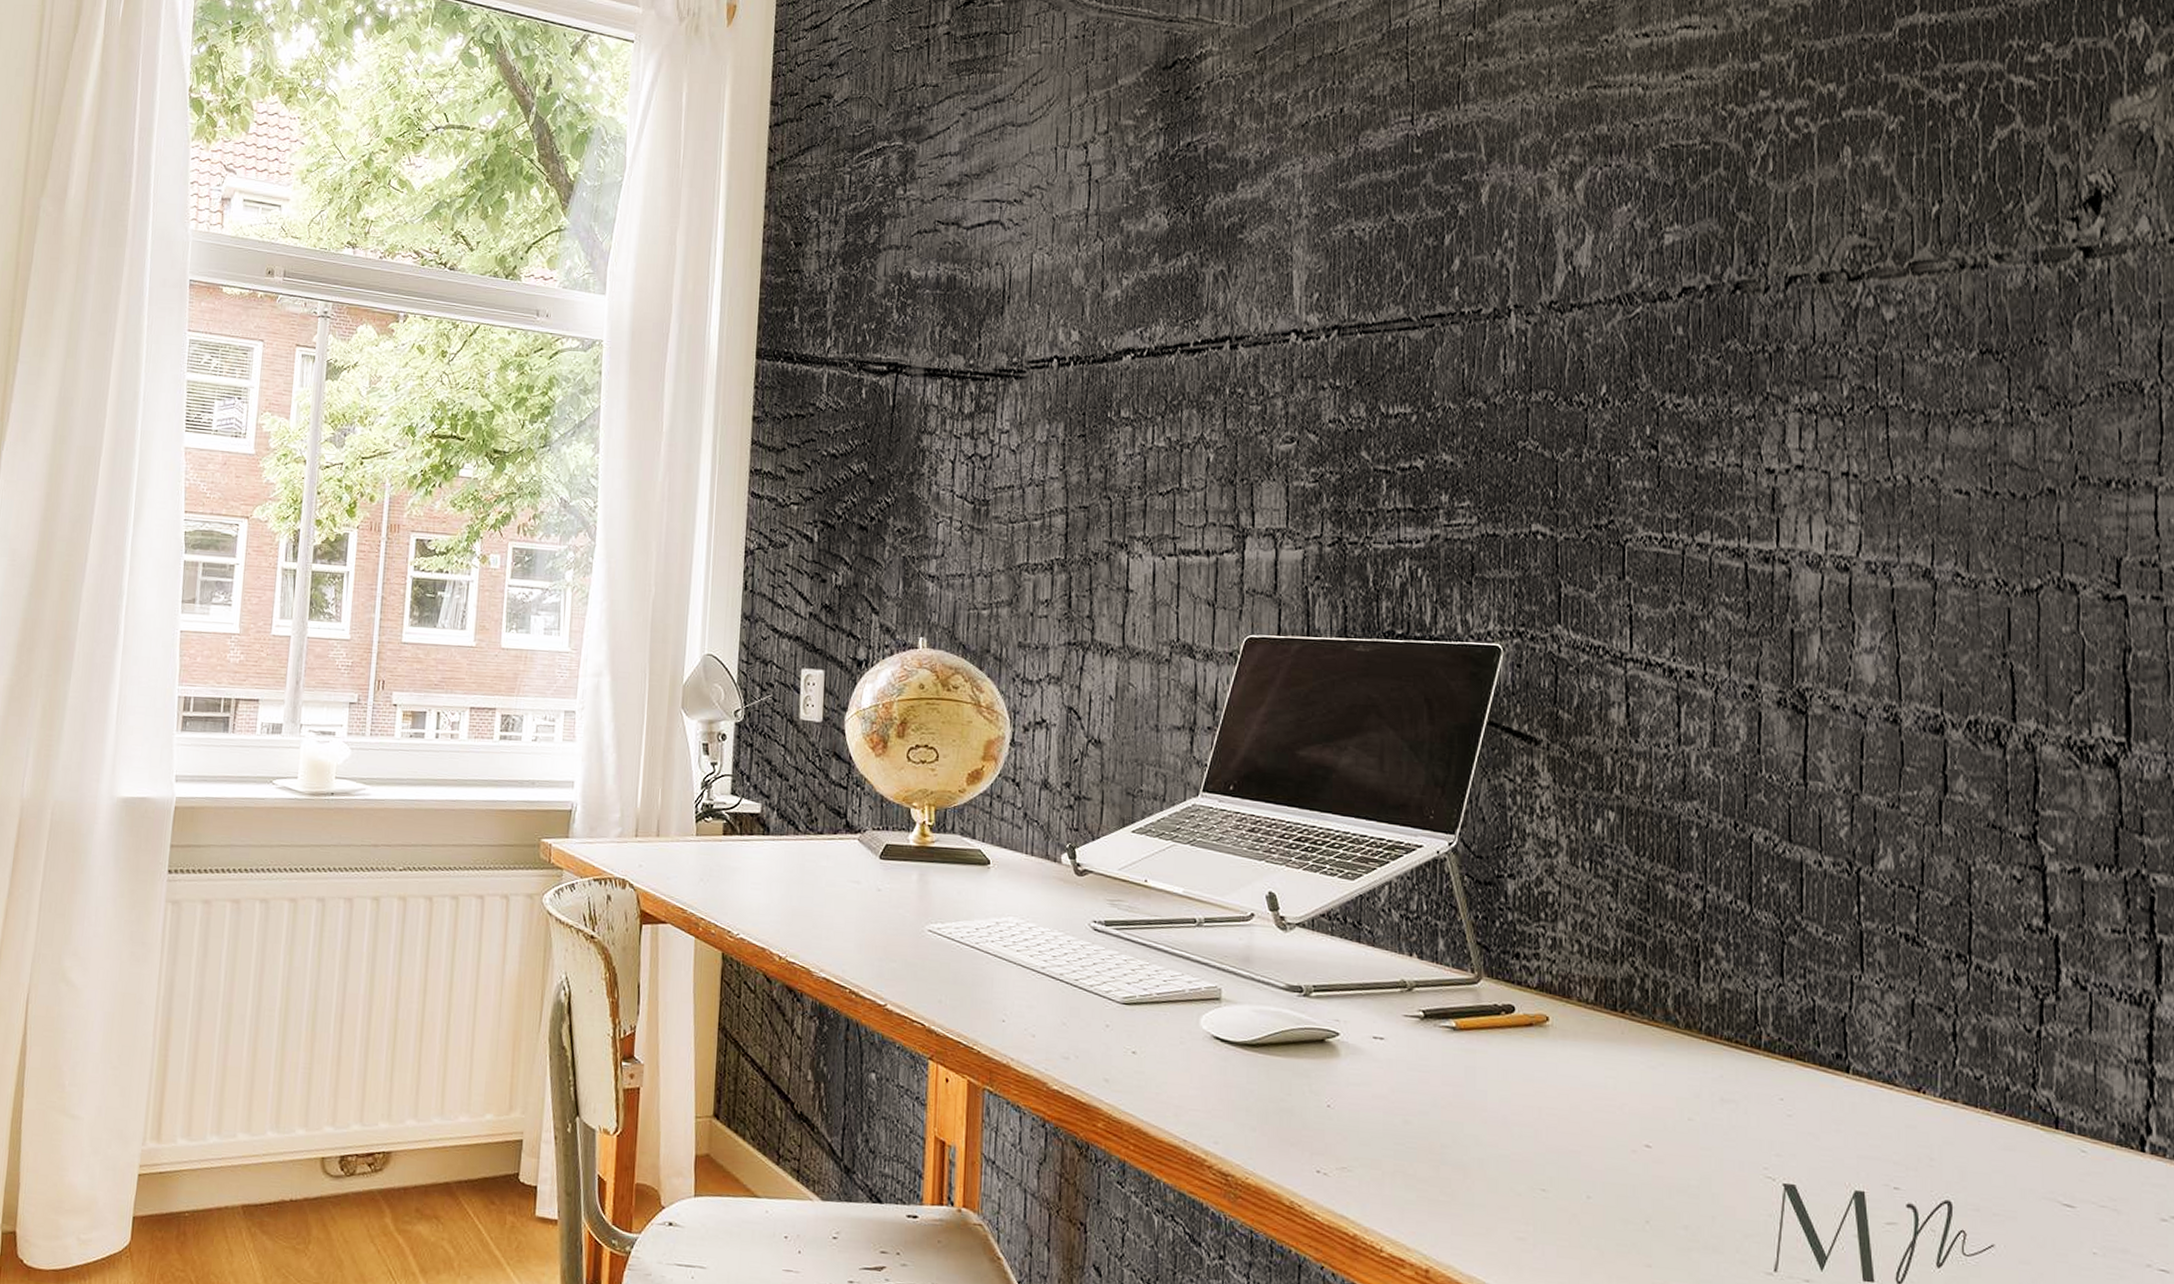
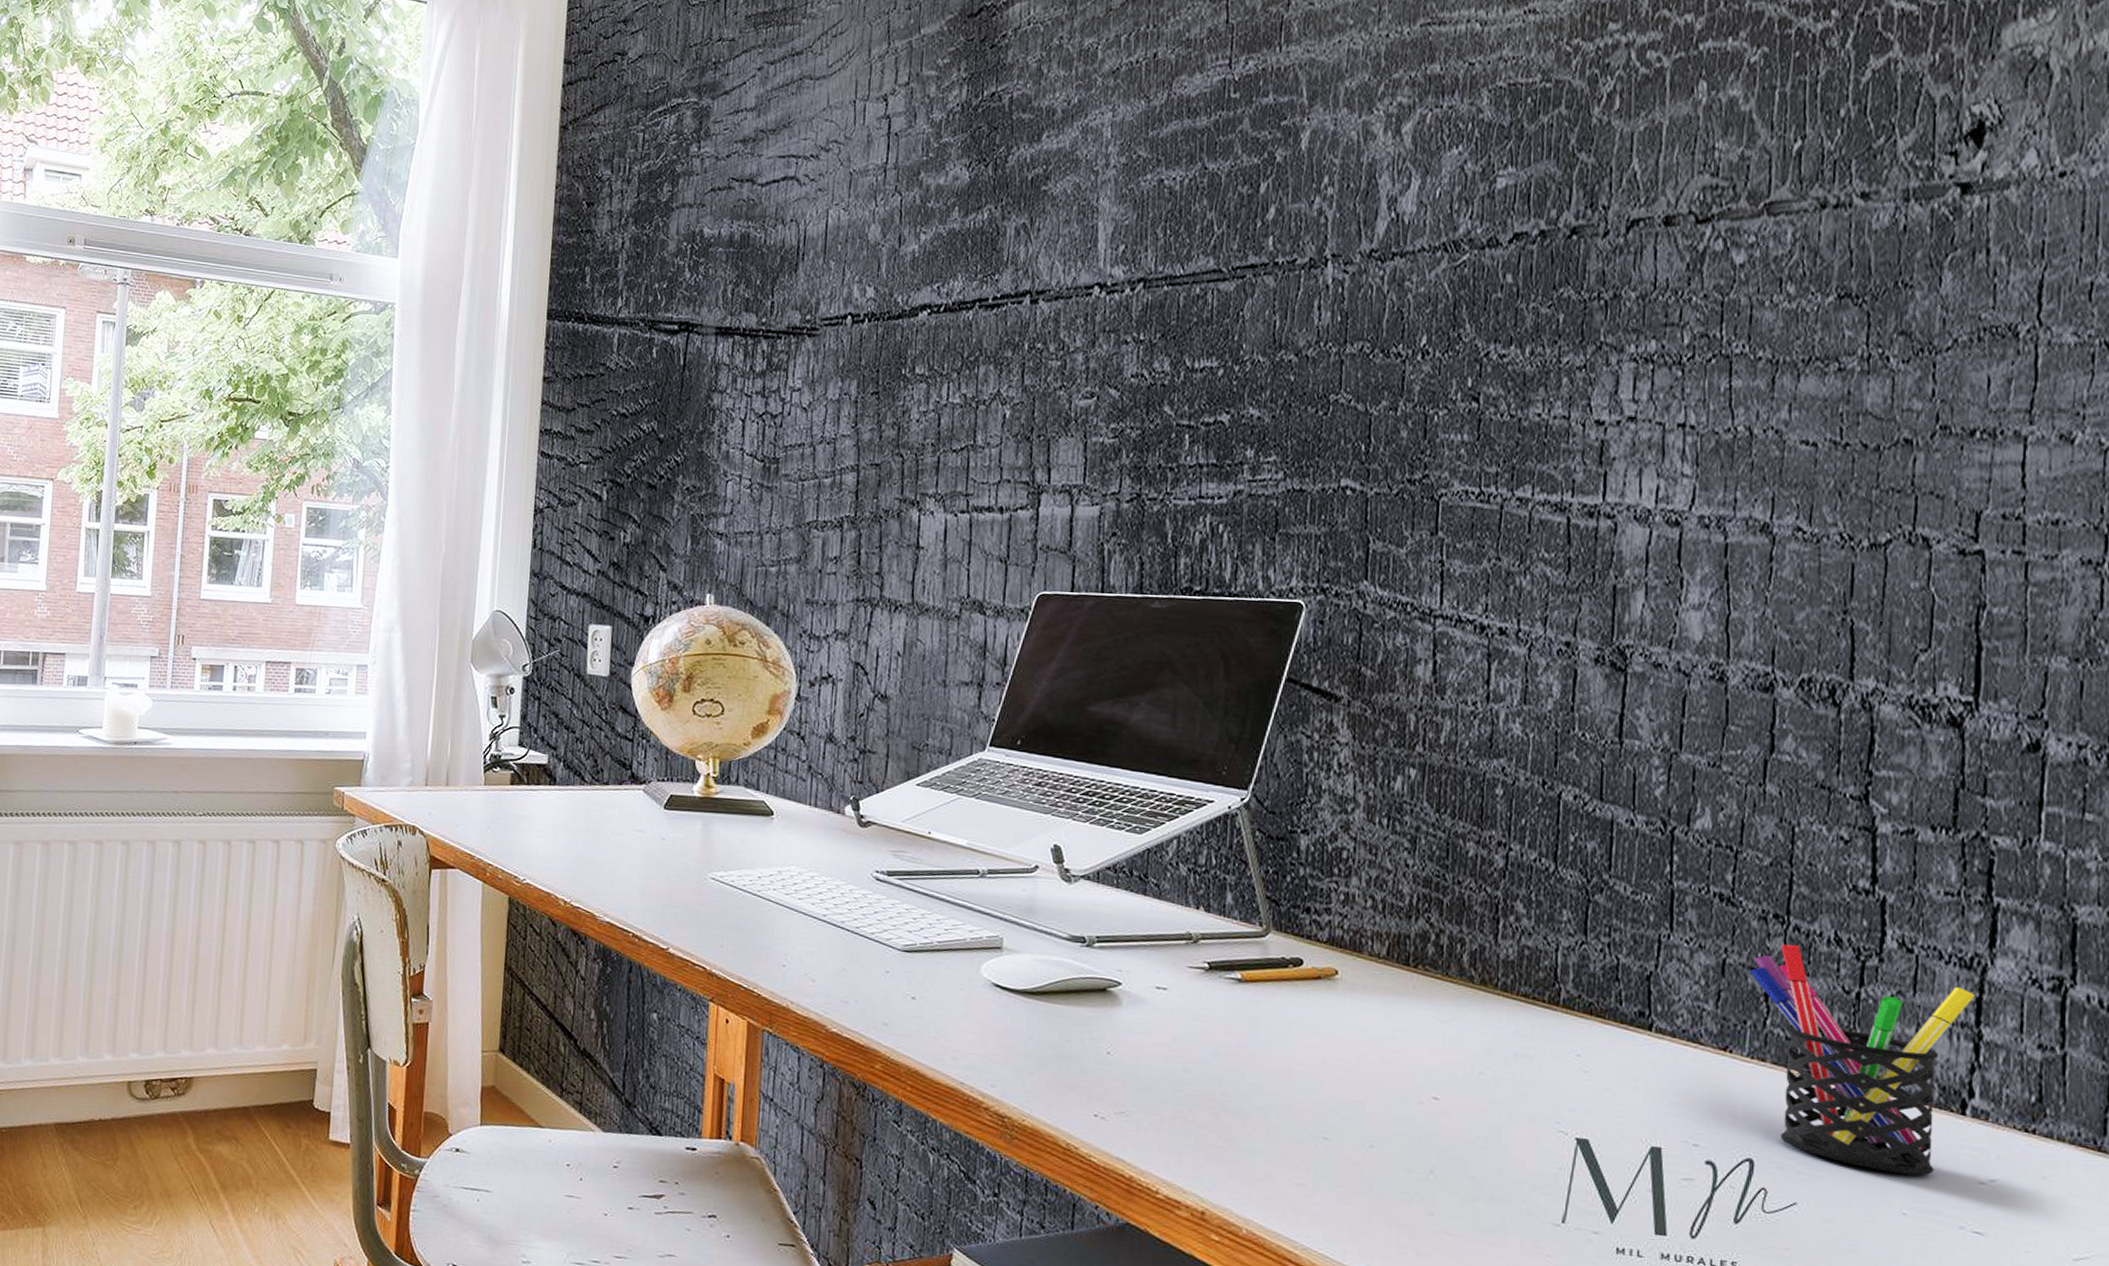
pen holder: none [1936,984,2146,1214] -> present [1749,944,1975,1176]

